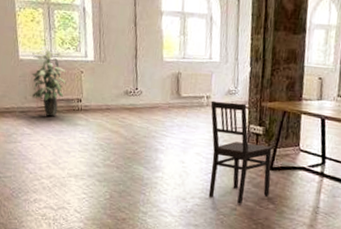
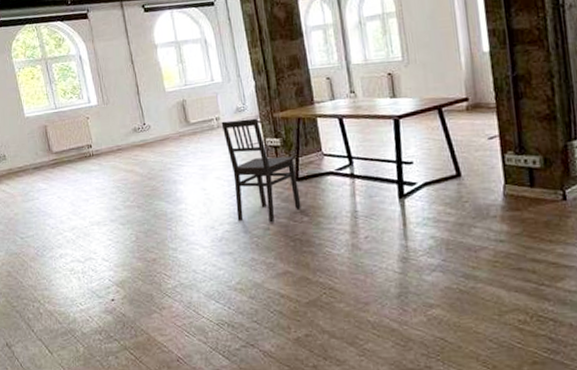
indoor plant: present [32,46,66,117] -> none [37,100,74,168]

